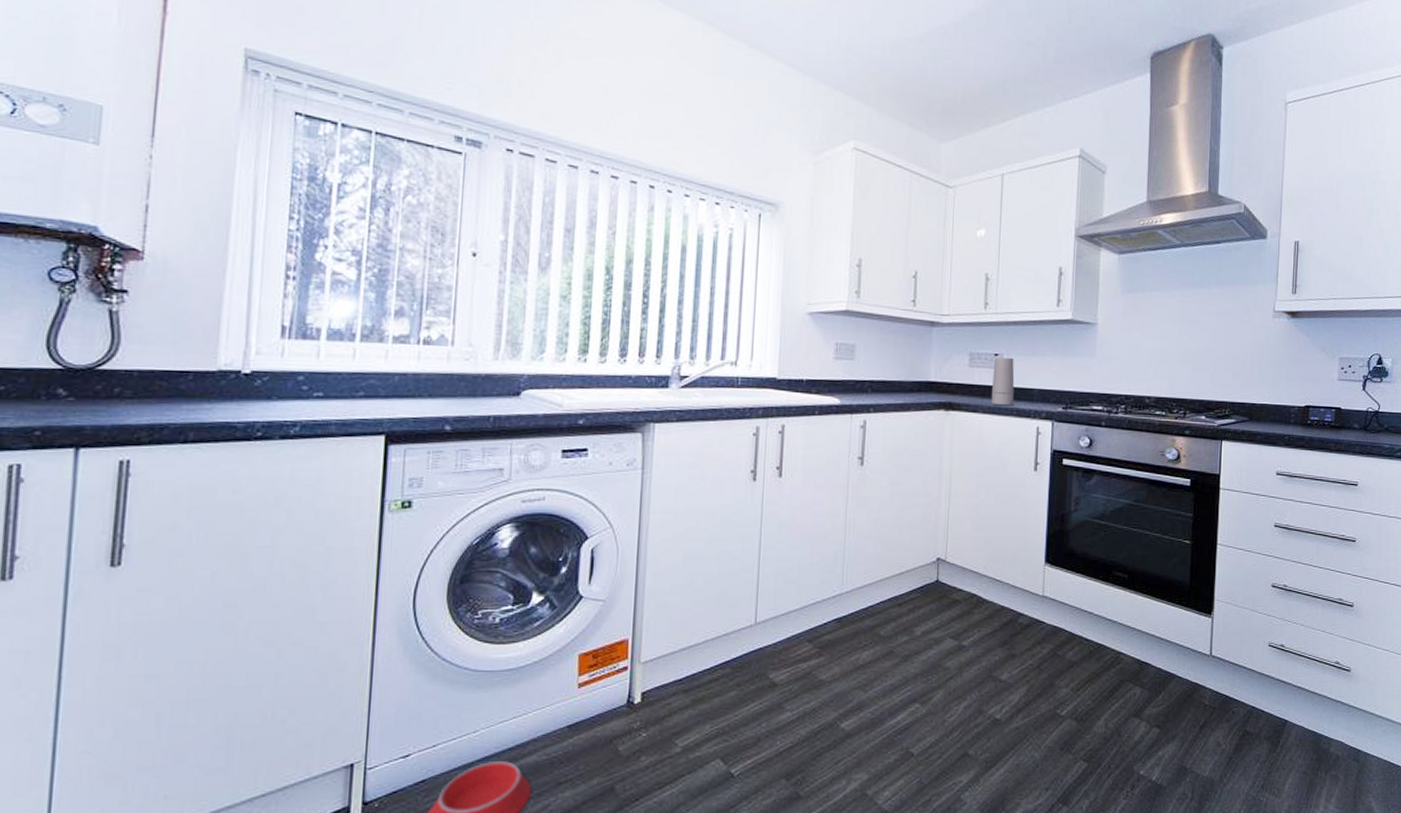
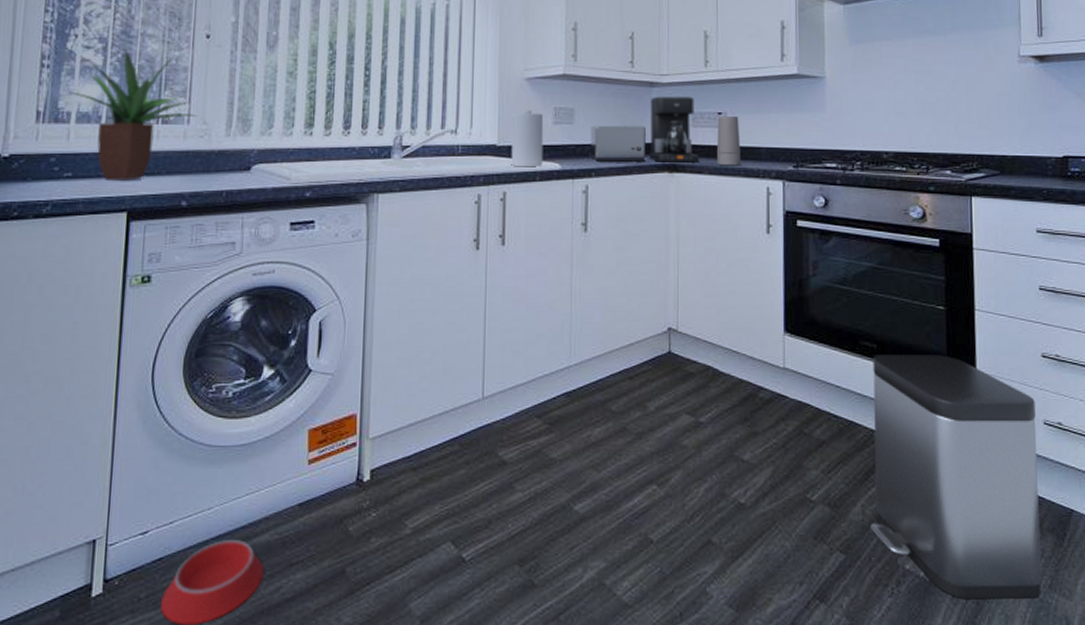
potted plant: none [316,264,463,403] -> present [67,50,198,181]
paper towel holder: none [790,344,825,402] -> present [511,110,544,168]
toaster: none [869,362,925,399] -> present [590,125,647,163]
coffee maker: none [927,335,974,402] -> present [650,96,699,163]
pedal bin: none [1112,584,1263,800] -> present [870,355,1042,600]

